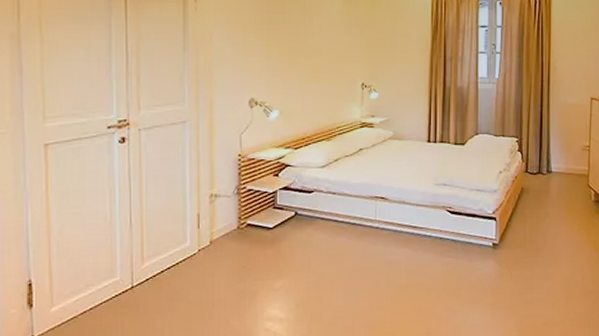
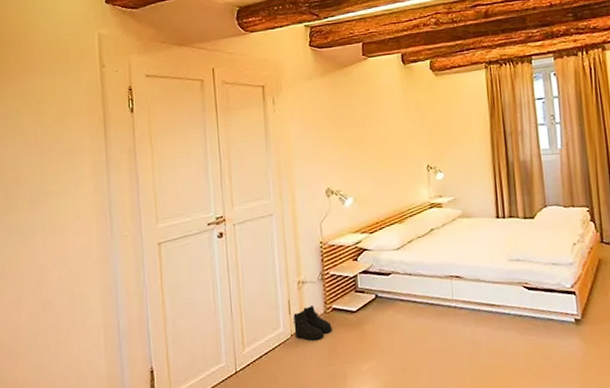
boots: none [201,219,245,256] -> present [292,304,332,341]

